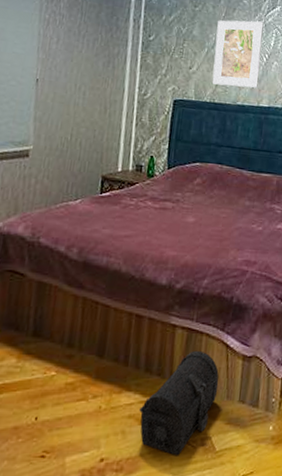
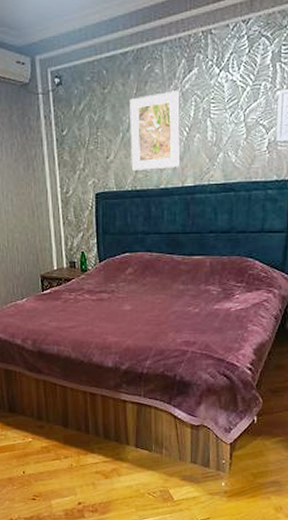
treasure chest: present [139,350,219,456] -> none [104,421,171,503]

